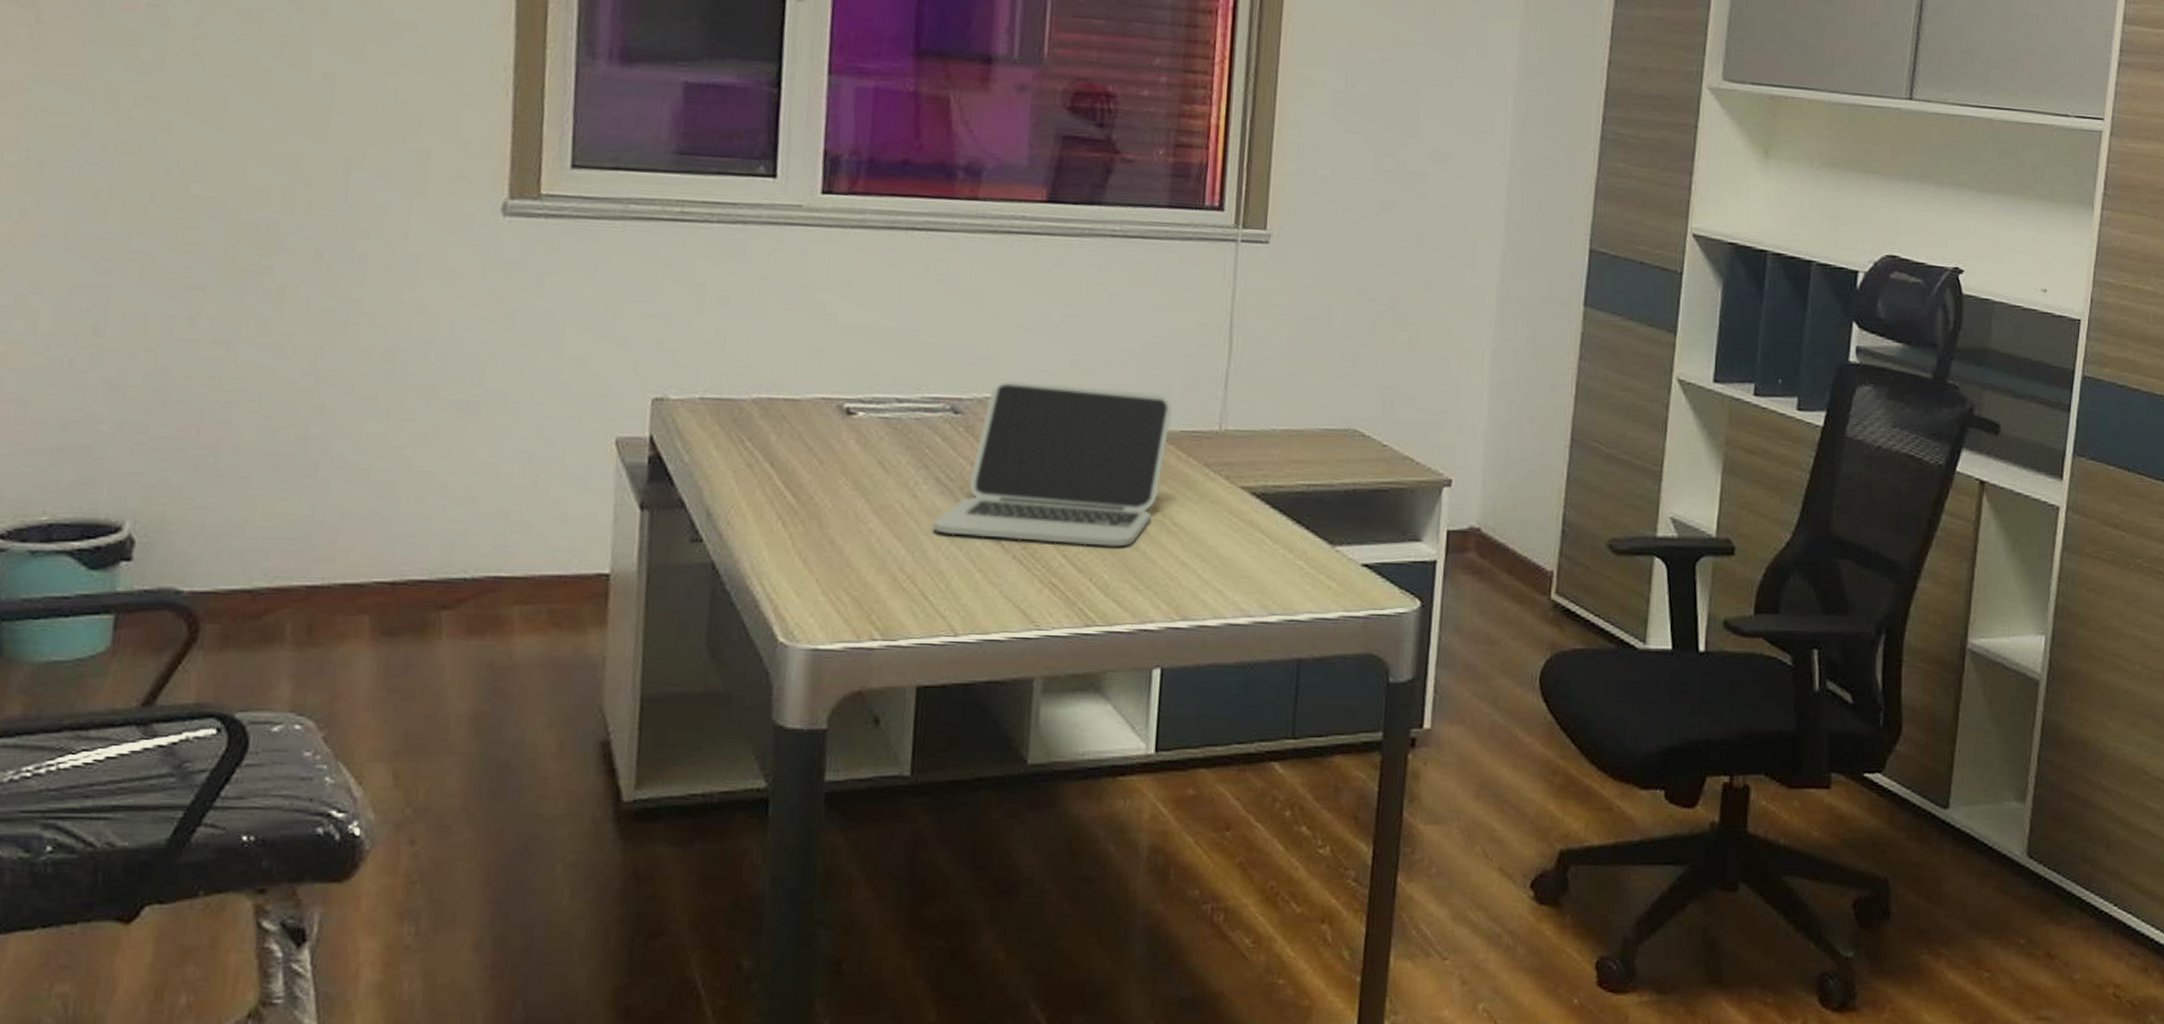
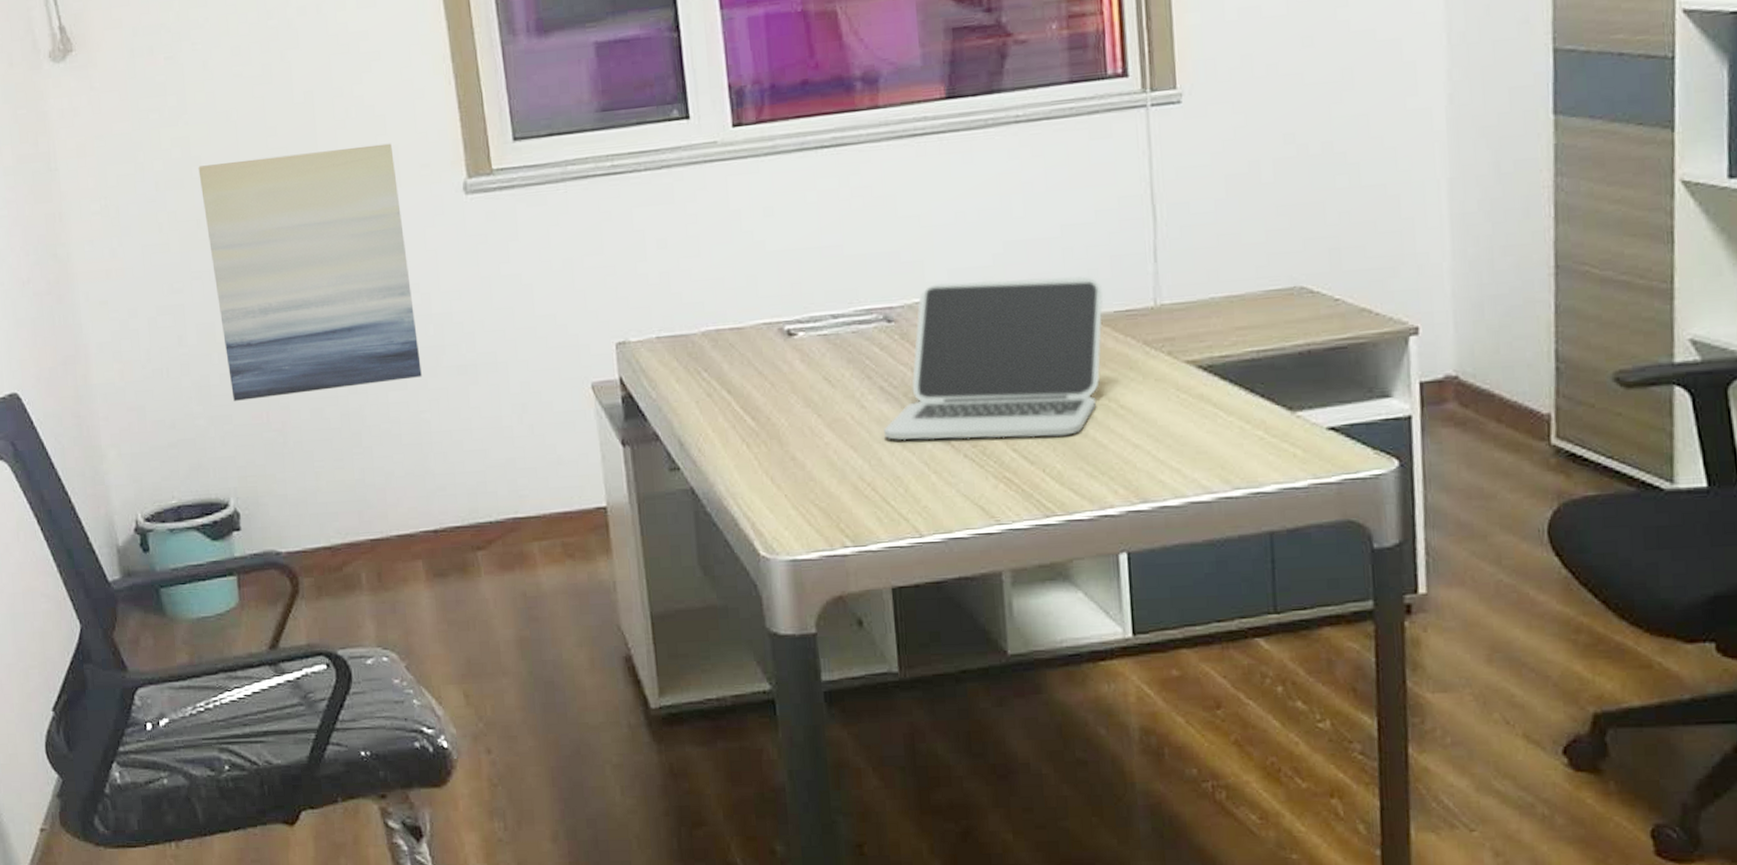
wall art: none [154,133,423,409] -> present [198,143,422,401]

